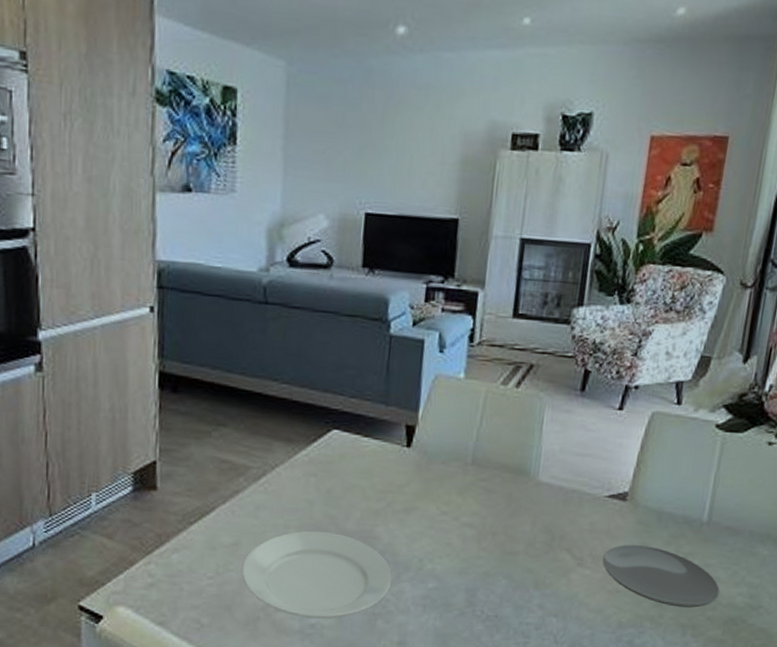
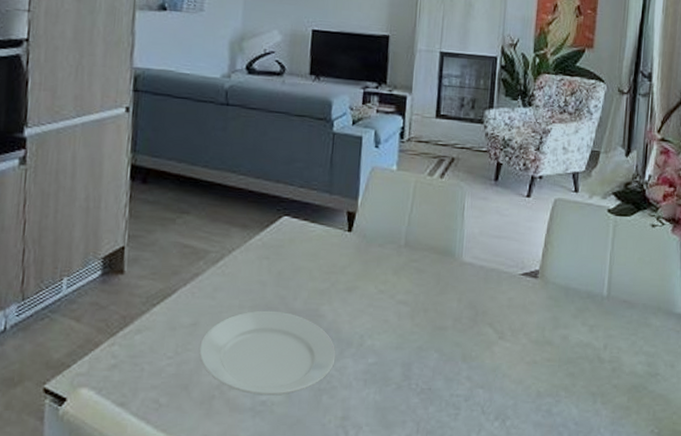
plate: present [602,545,720,608] -> none [520,318,622,376]

